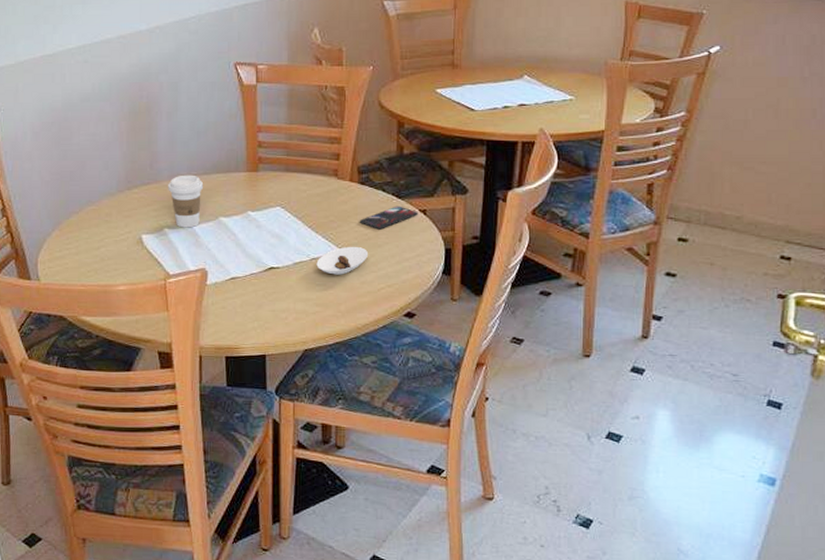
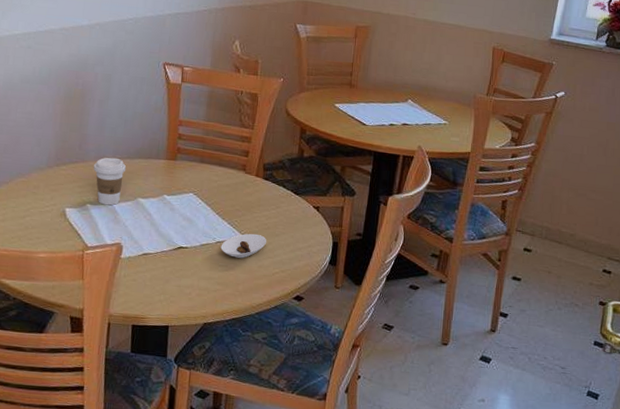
smartphone: present [360,206,418,230] -> none [262,201,312,221]

